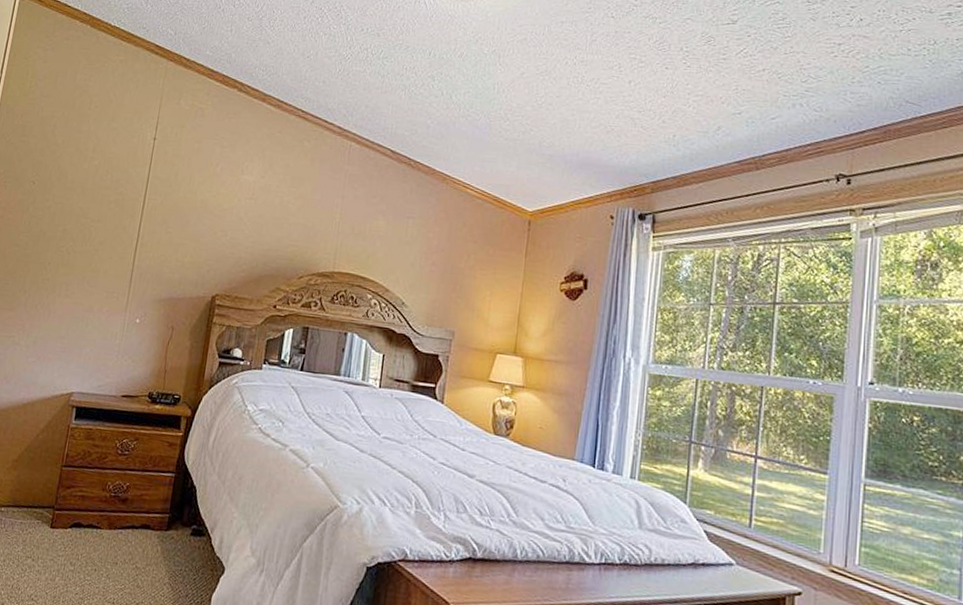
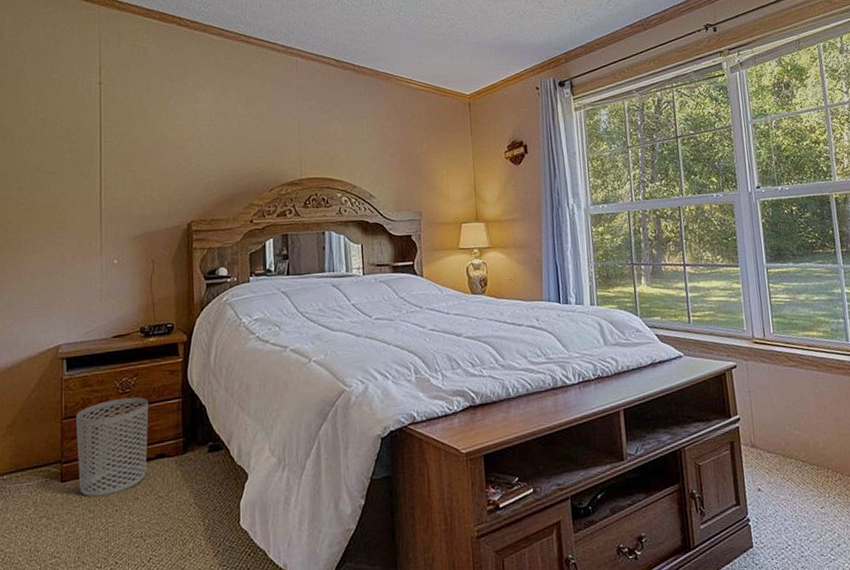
waste bin: none [66,458,144,553] -> present [76,397,149,497]

